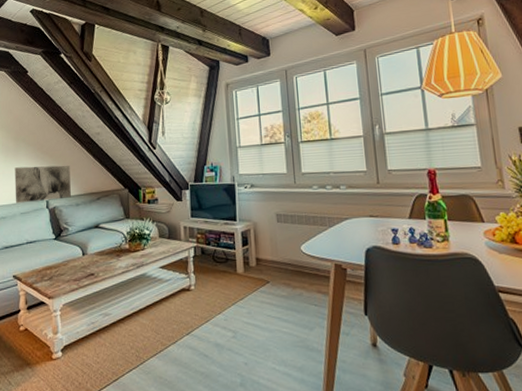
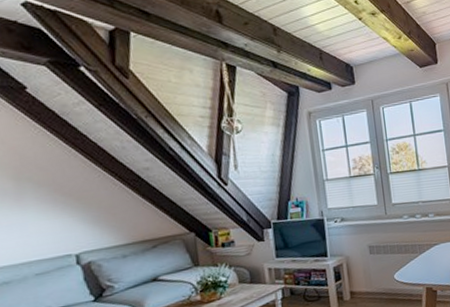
wall art: present [14,165,71,204] -> none [17,209,114,263]

